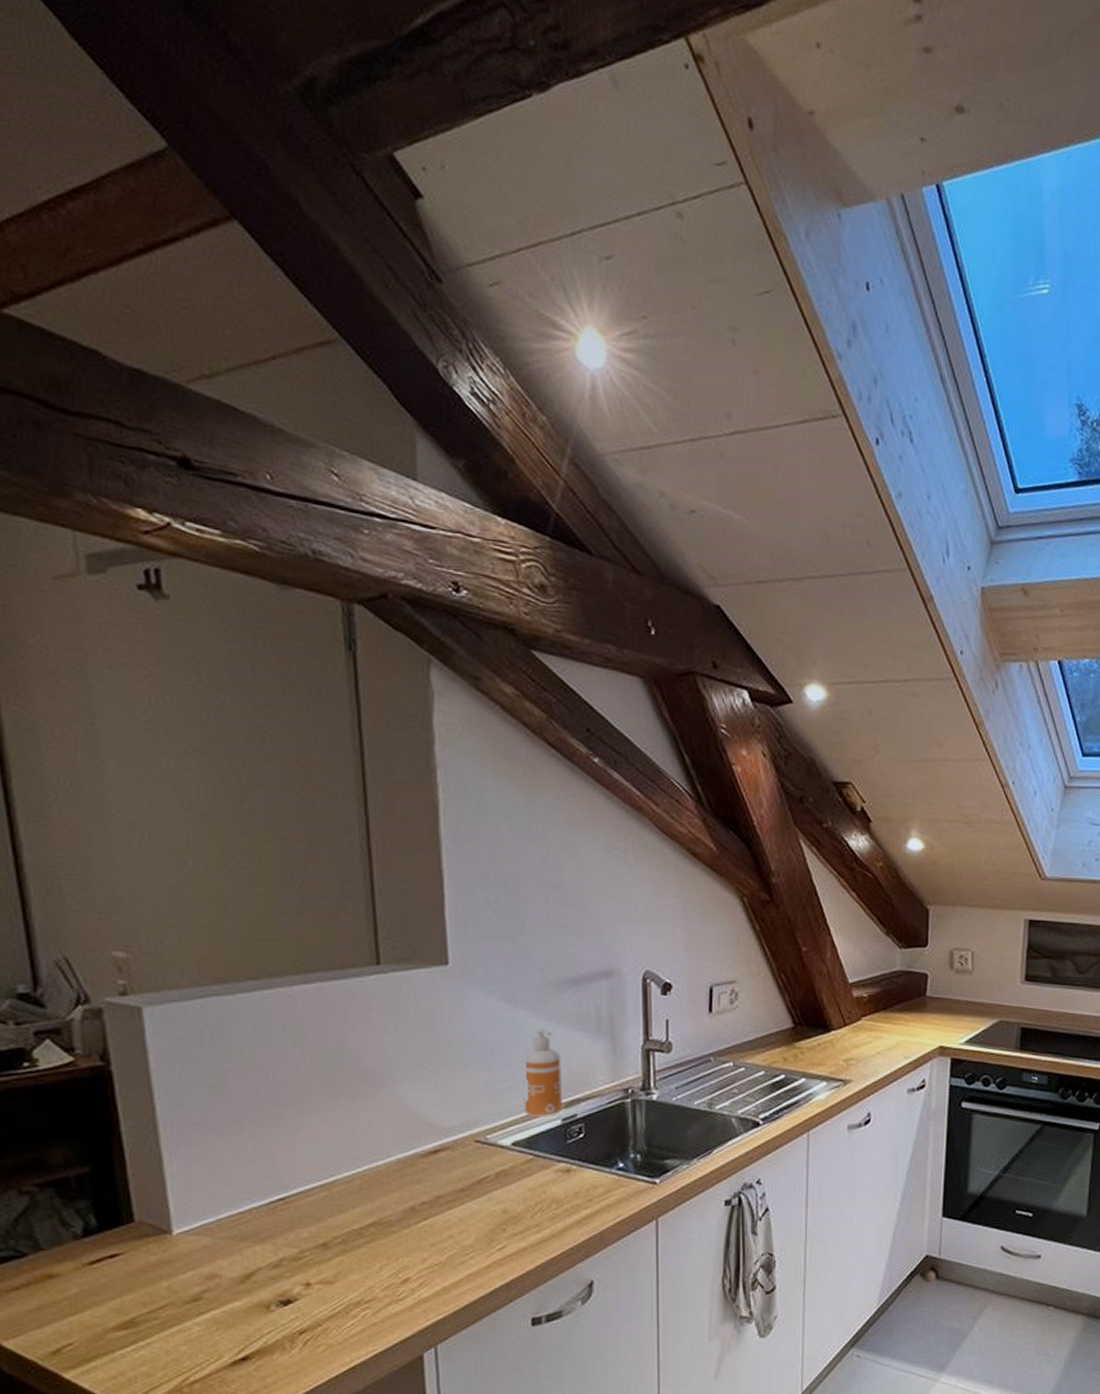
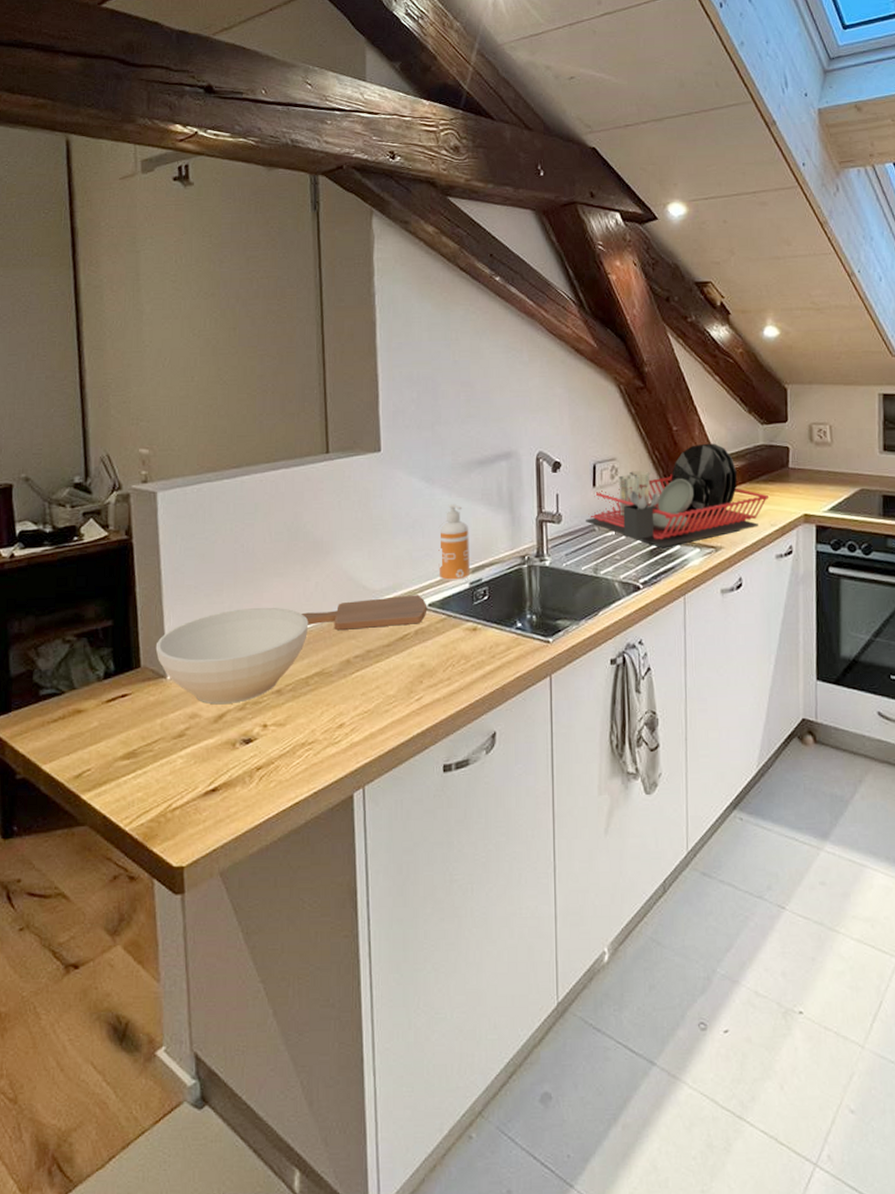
bowl: none [153,1148,361,1263] -> present [155,607,309,705]
cutting board: none [350,1133,509,1174] -> present [301,595,426,630]
dish rack: none [700,967,904,1082] -> present [586,443,770,549]

